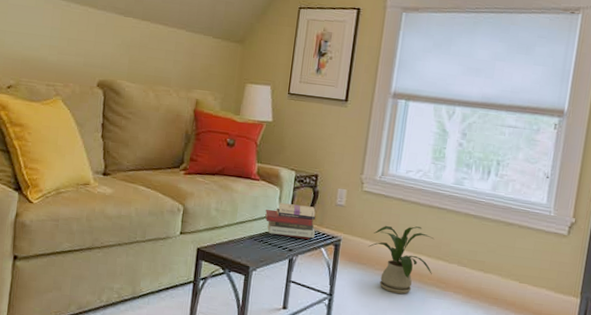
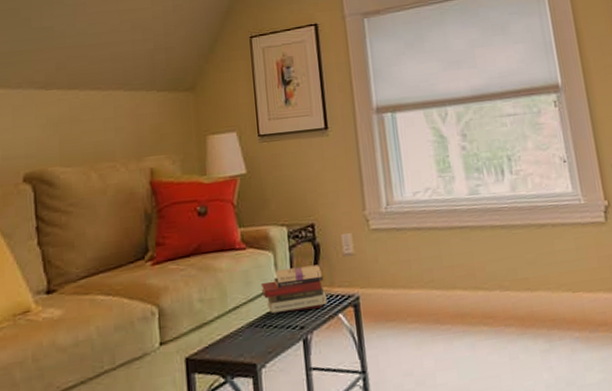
house plant: present [369,226,435,295] -> none [393,256,474,348]

